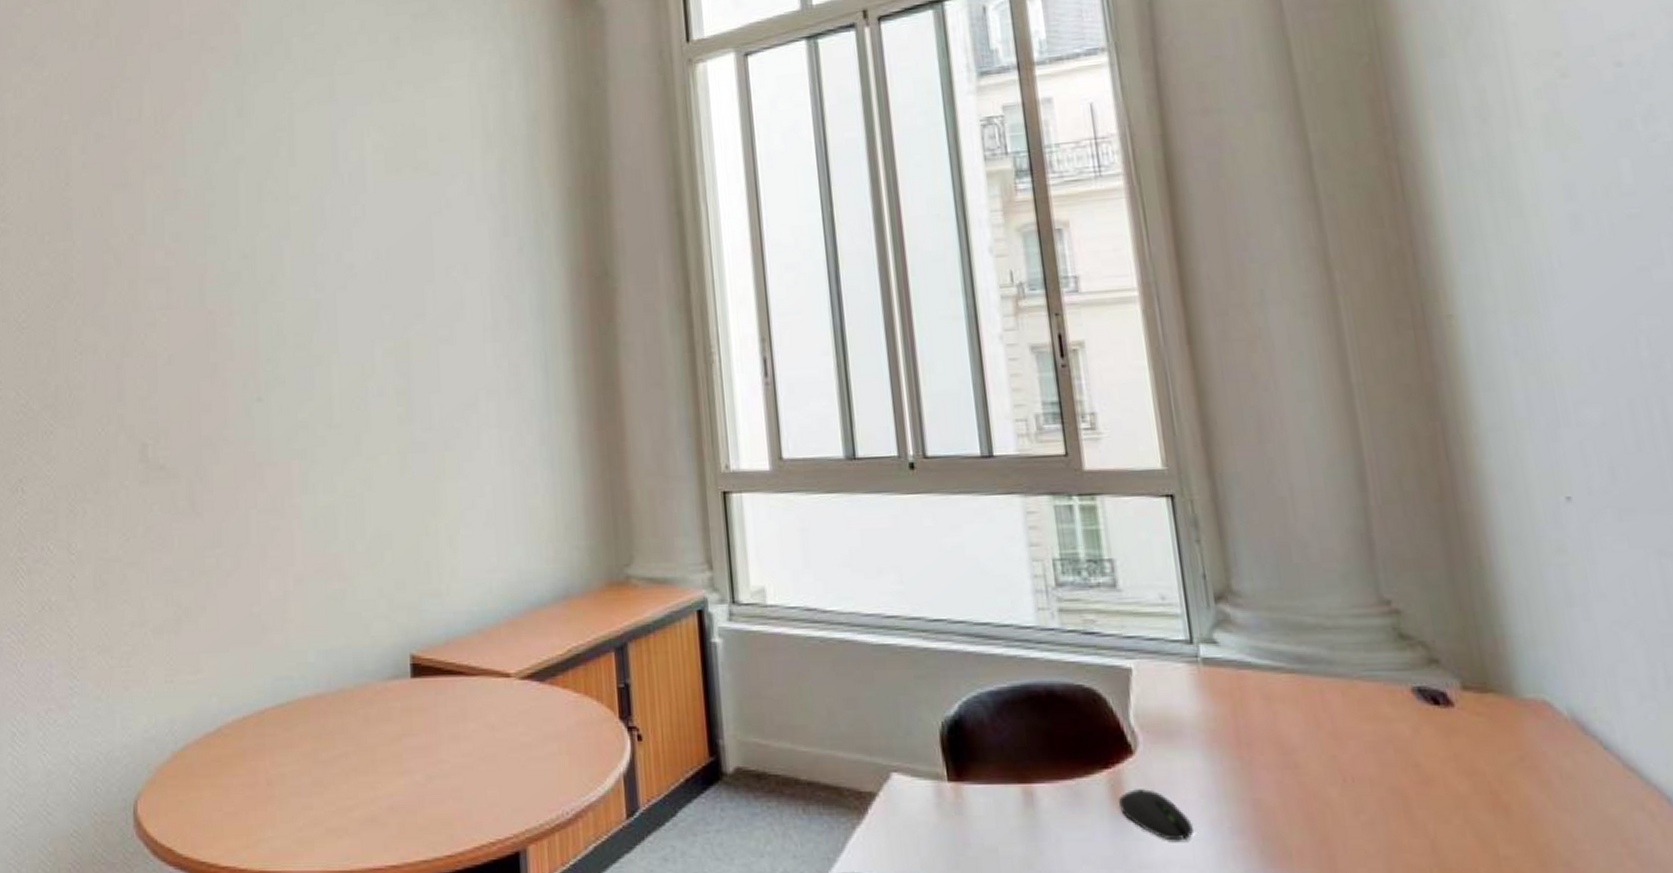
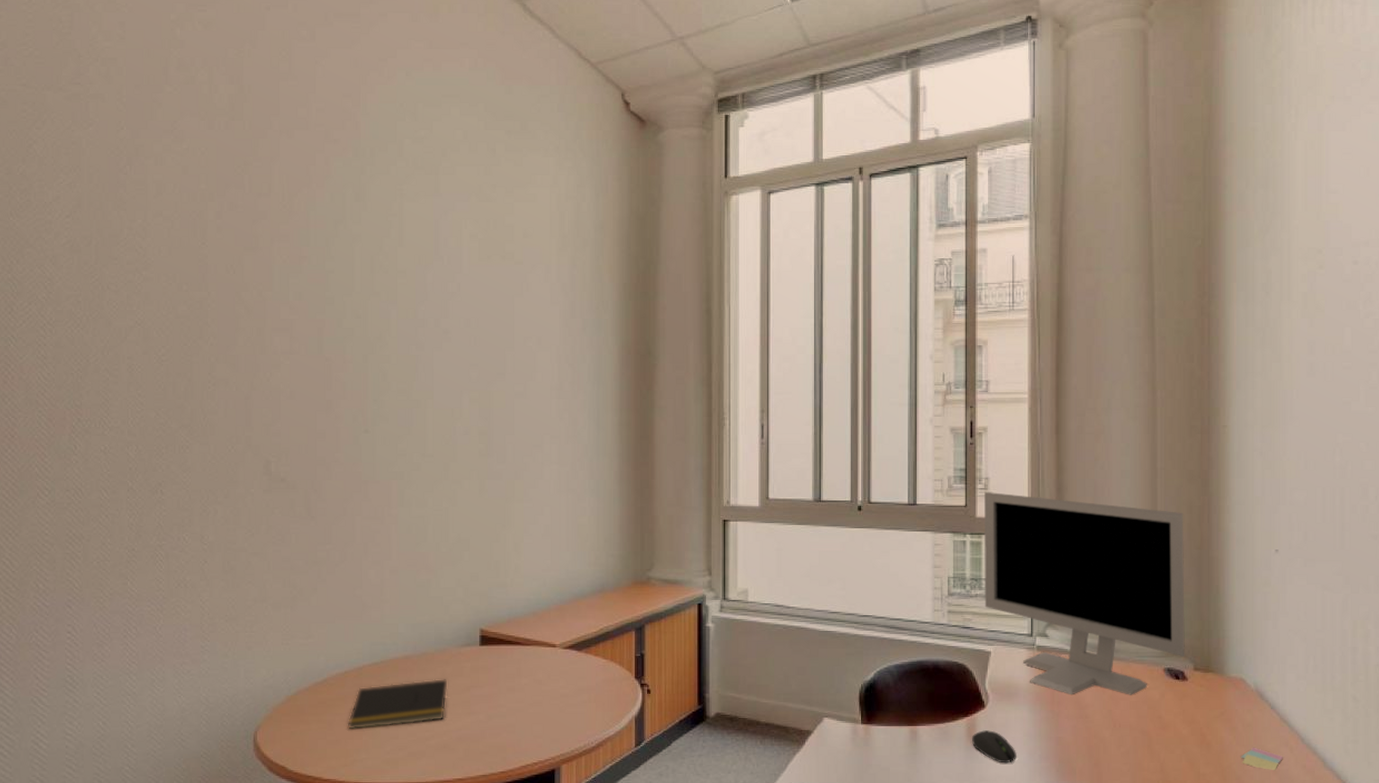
notepad: none [247,723,373,797] -> present [347,678,448,730]
monitor: none [1091,432,1443,733] -> present [984,491,1185,696]
sticky notes: none [1566,812,1641,852] -> present [1241,747,1284,771]

